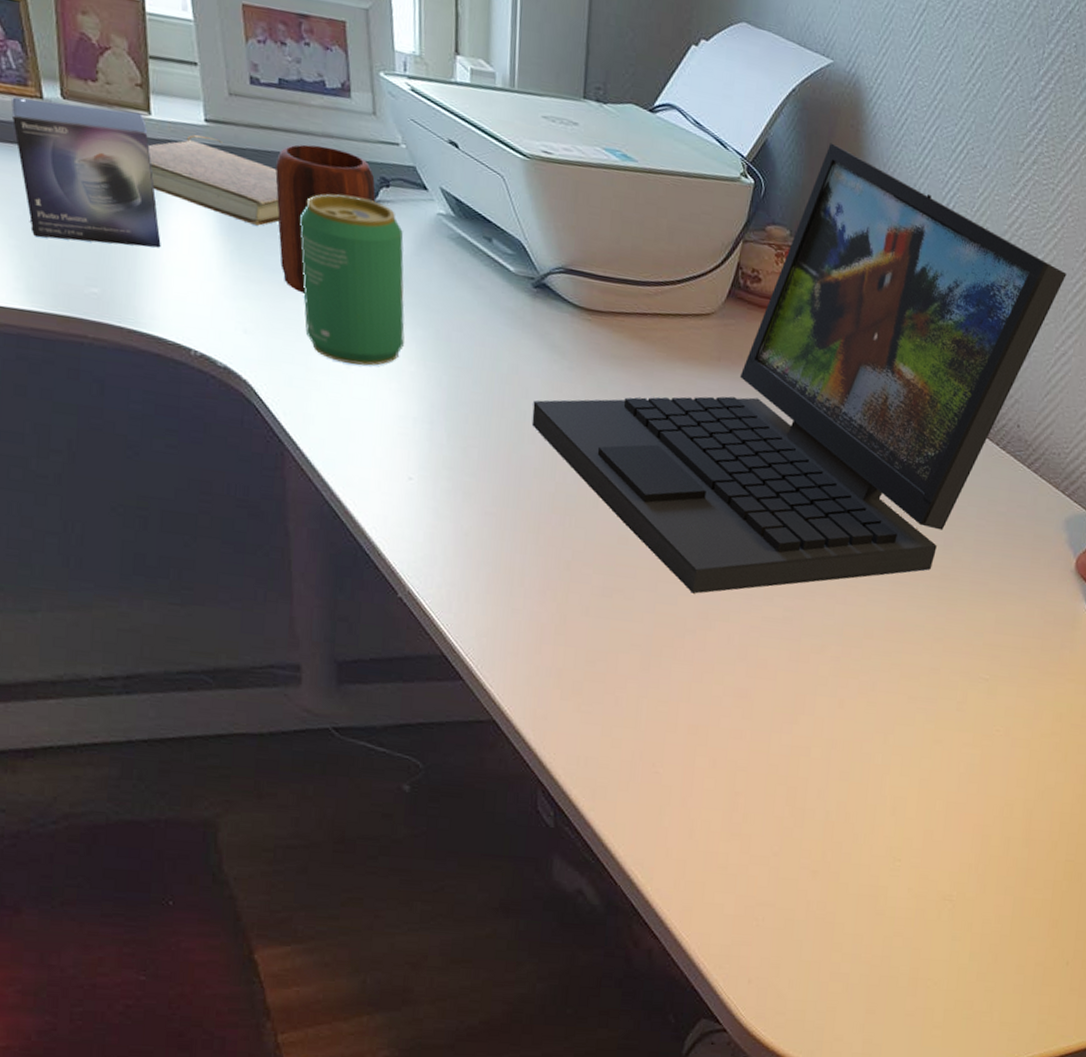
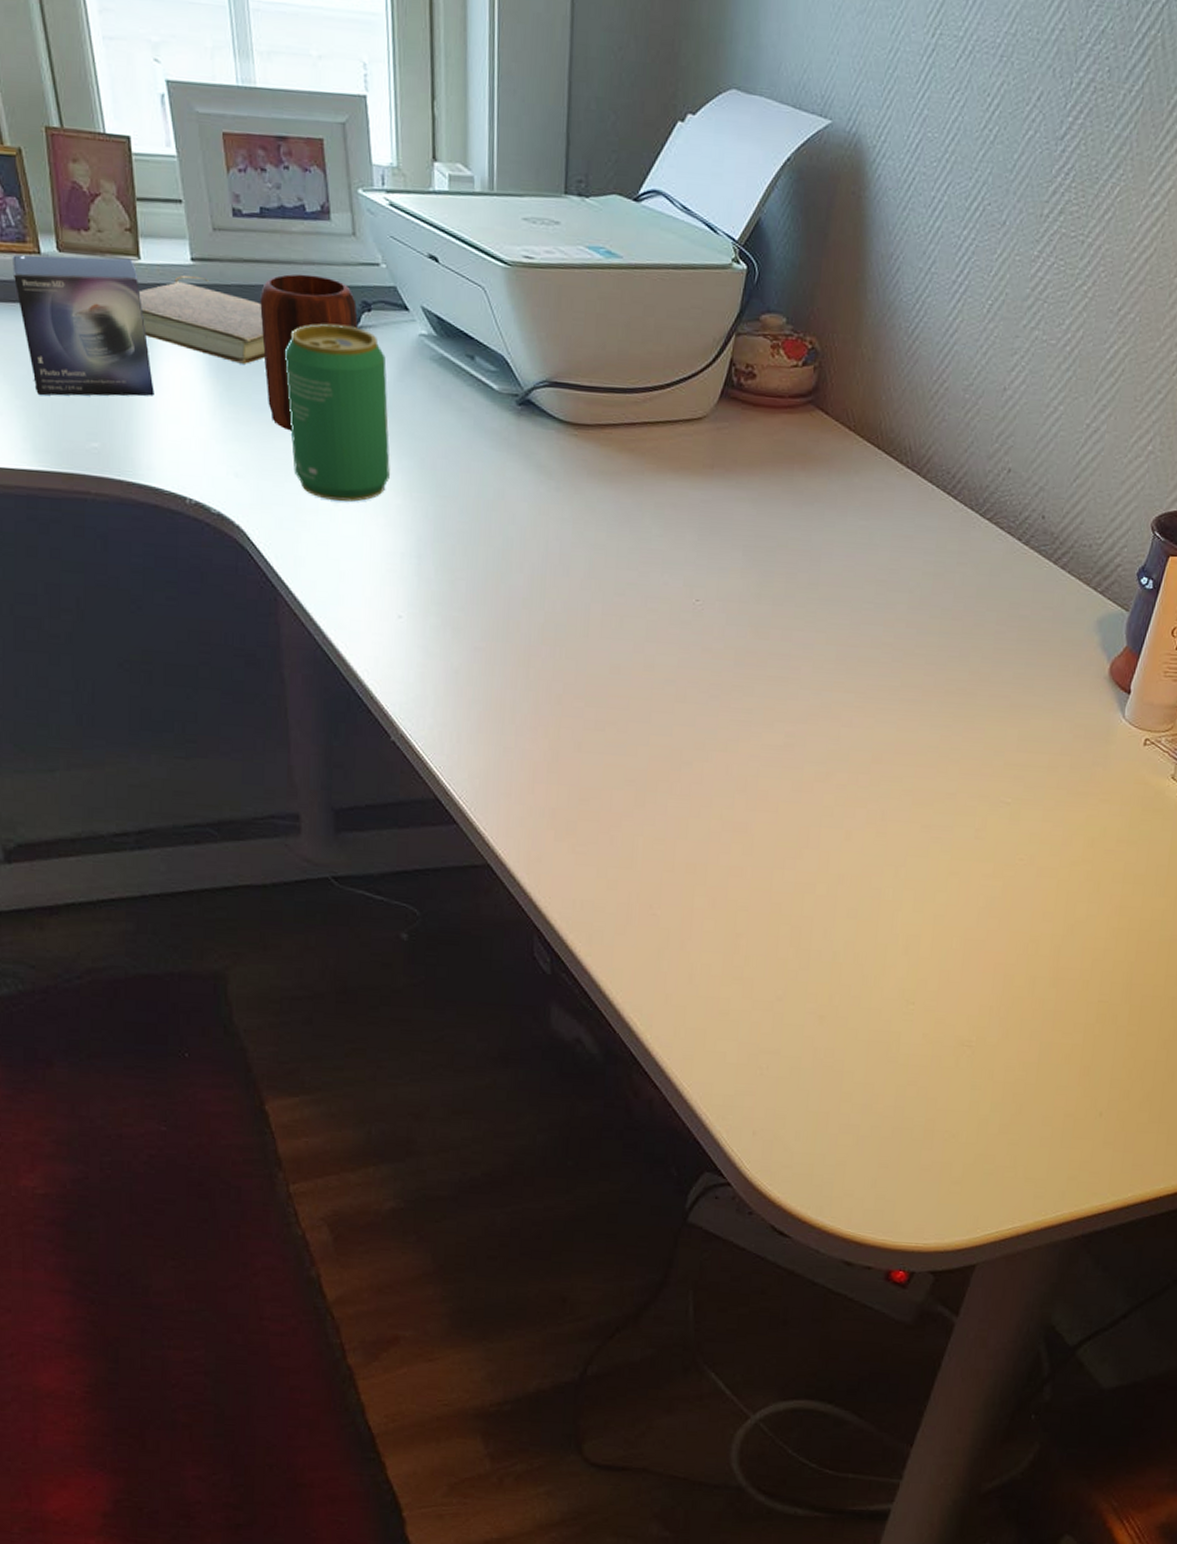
laptop: present [531,143,1067,594] -> none [519,214,1099,723]

